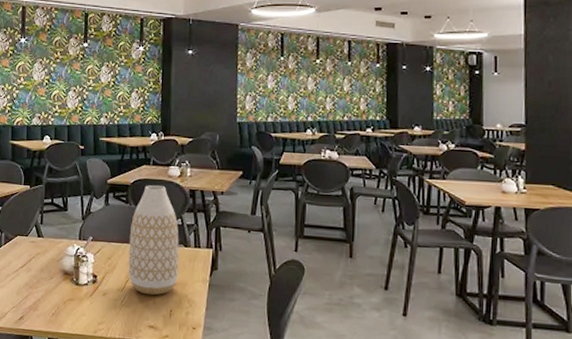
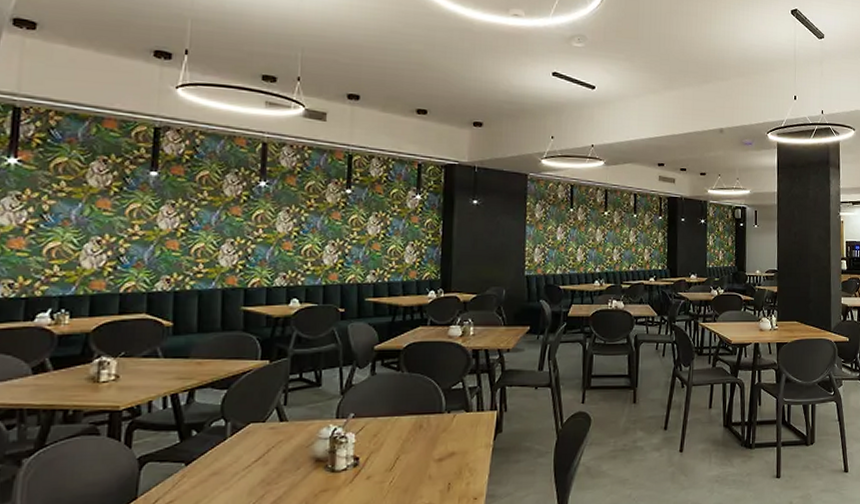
vase: present [128,185,179,296] -> none [398,348,460,471]

